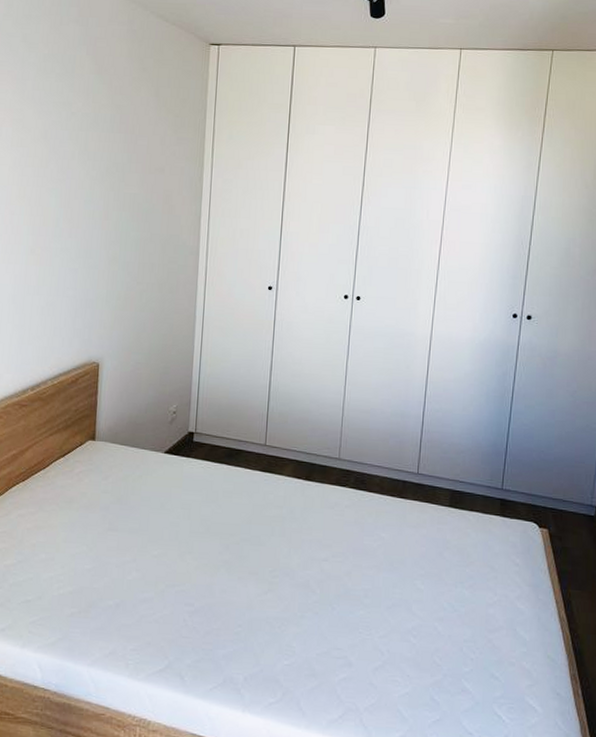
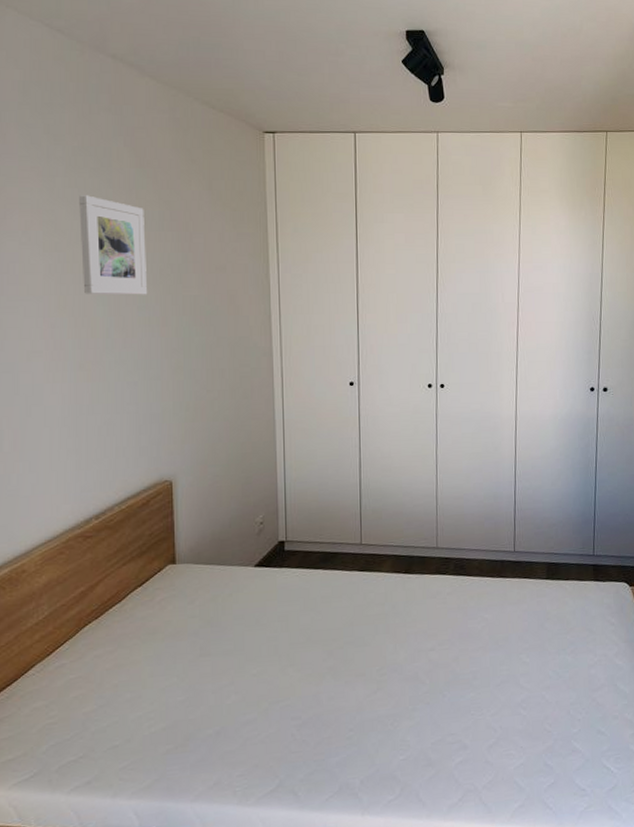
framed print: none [40,97,98,190] -> present [79,195,147,295]

